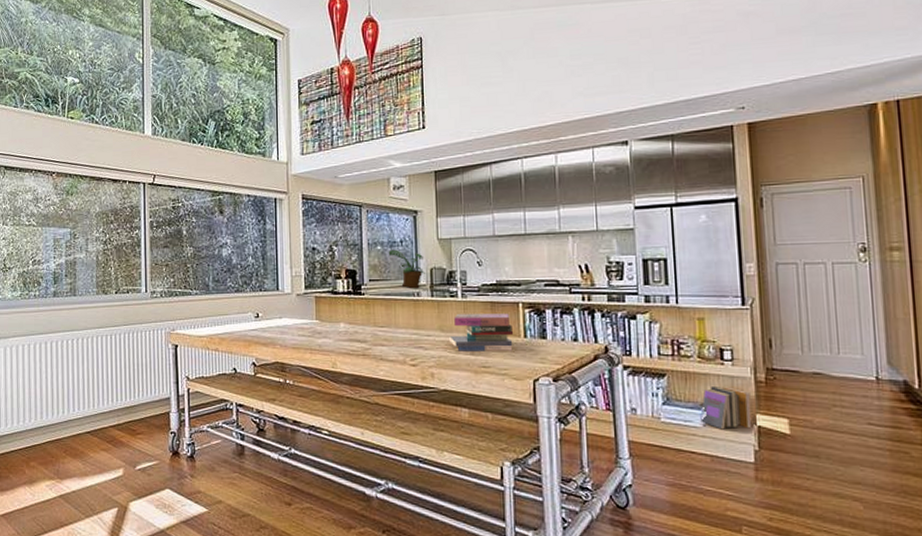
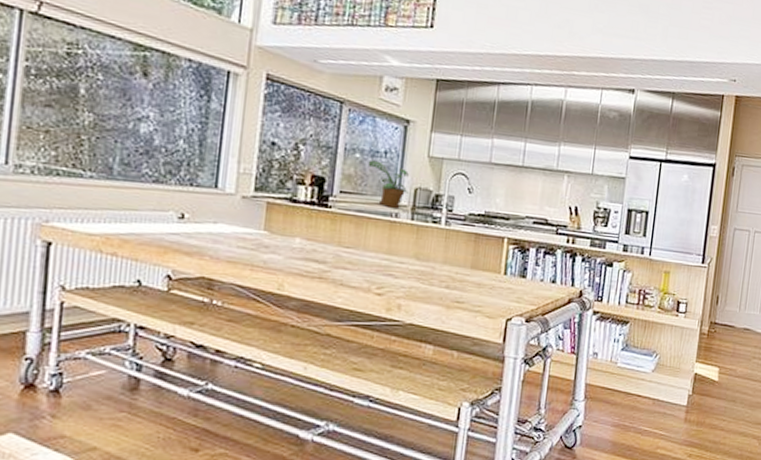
books: present [449,313,514,351] -> none [424,243,495,288]
books: present [700,387,752,430] -> none [650,336,694,376]

